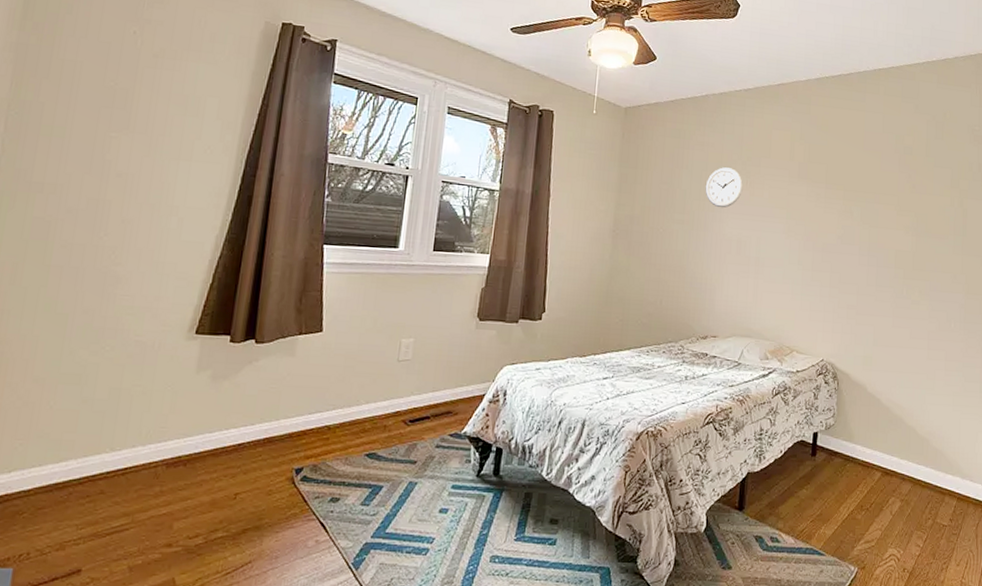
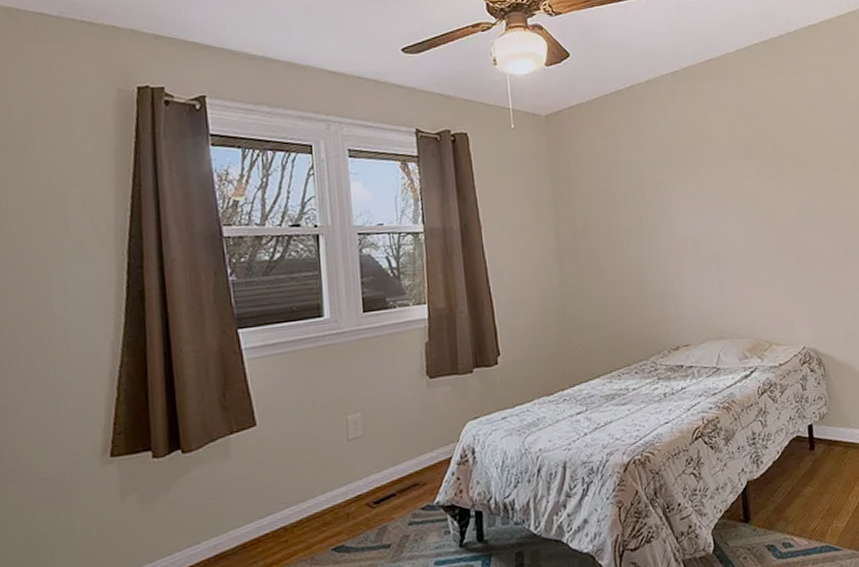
wall clock: present [705,167,743,208] -> none [648,161,689,207]

